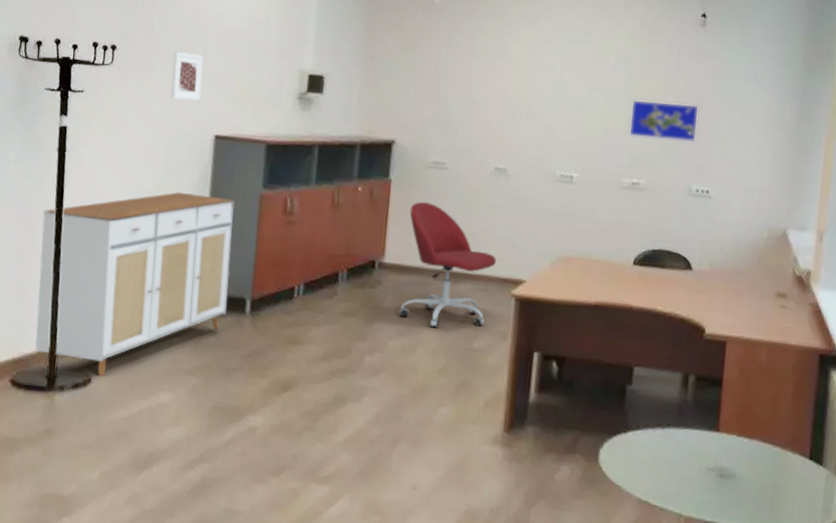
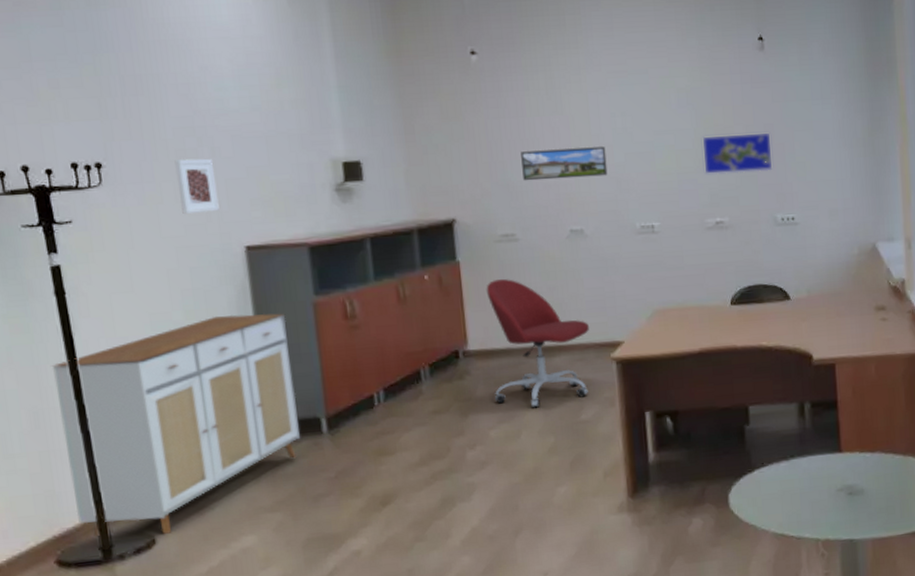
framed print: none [461,89,541,123] -> present [521,146,608,181]

